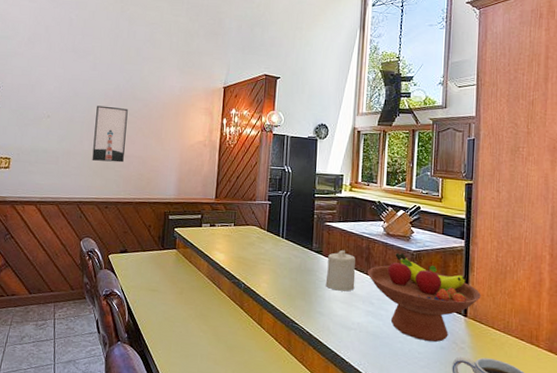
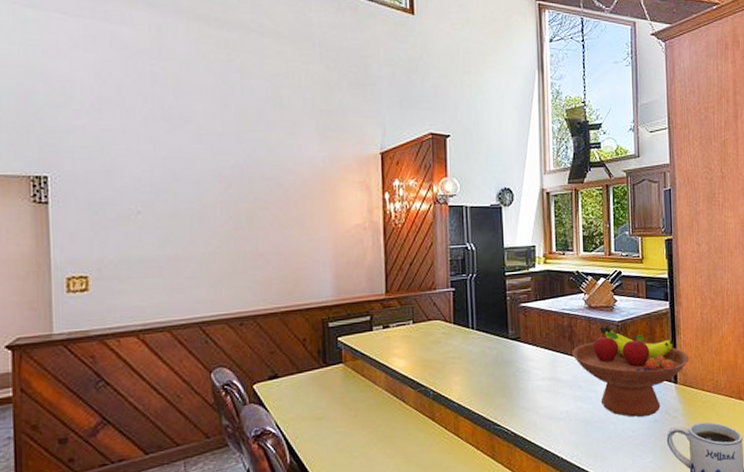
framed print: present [92,105,128,163] -> none [210,190,258,265]
candle: present [325,249,356,292] -> none [527,332,560,380]

